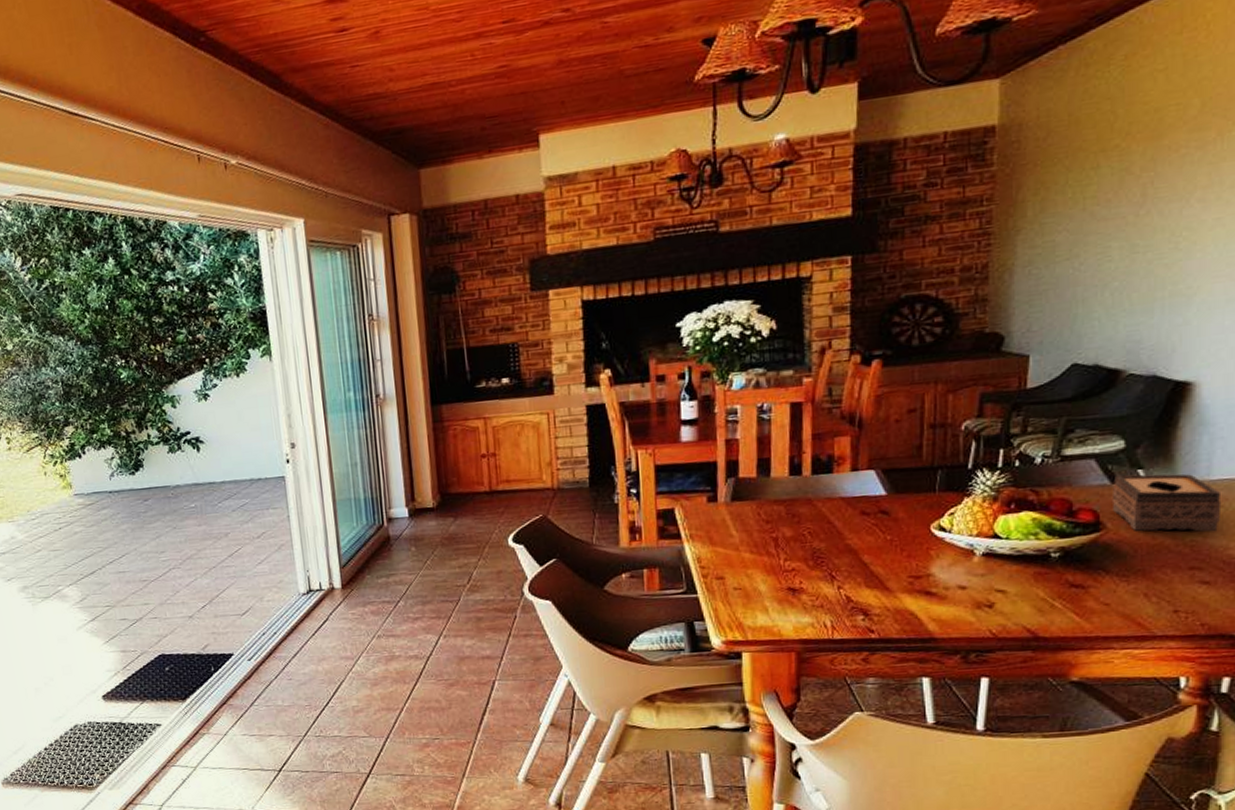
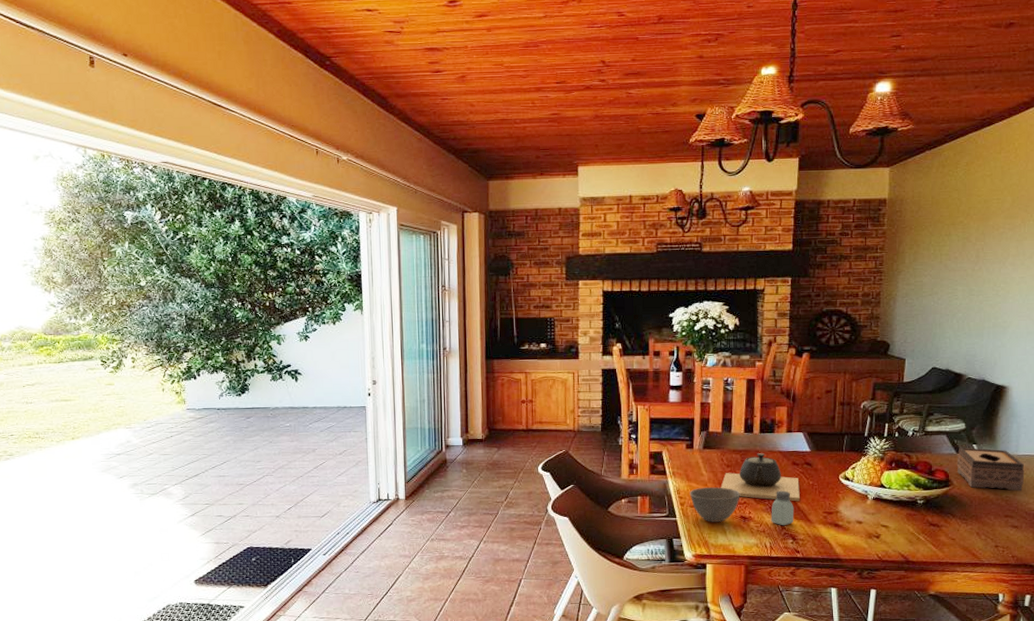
bowl: none [715,550,786,598] -> present [690,487,740,522]
teapot: none [758,501,873,564] -> present [720,453,800,502]
saltshaker: none [831,550,866,598] -> present [771,490,794,526]

